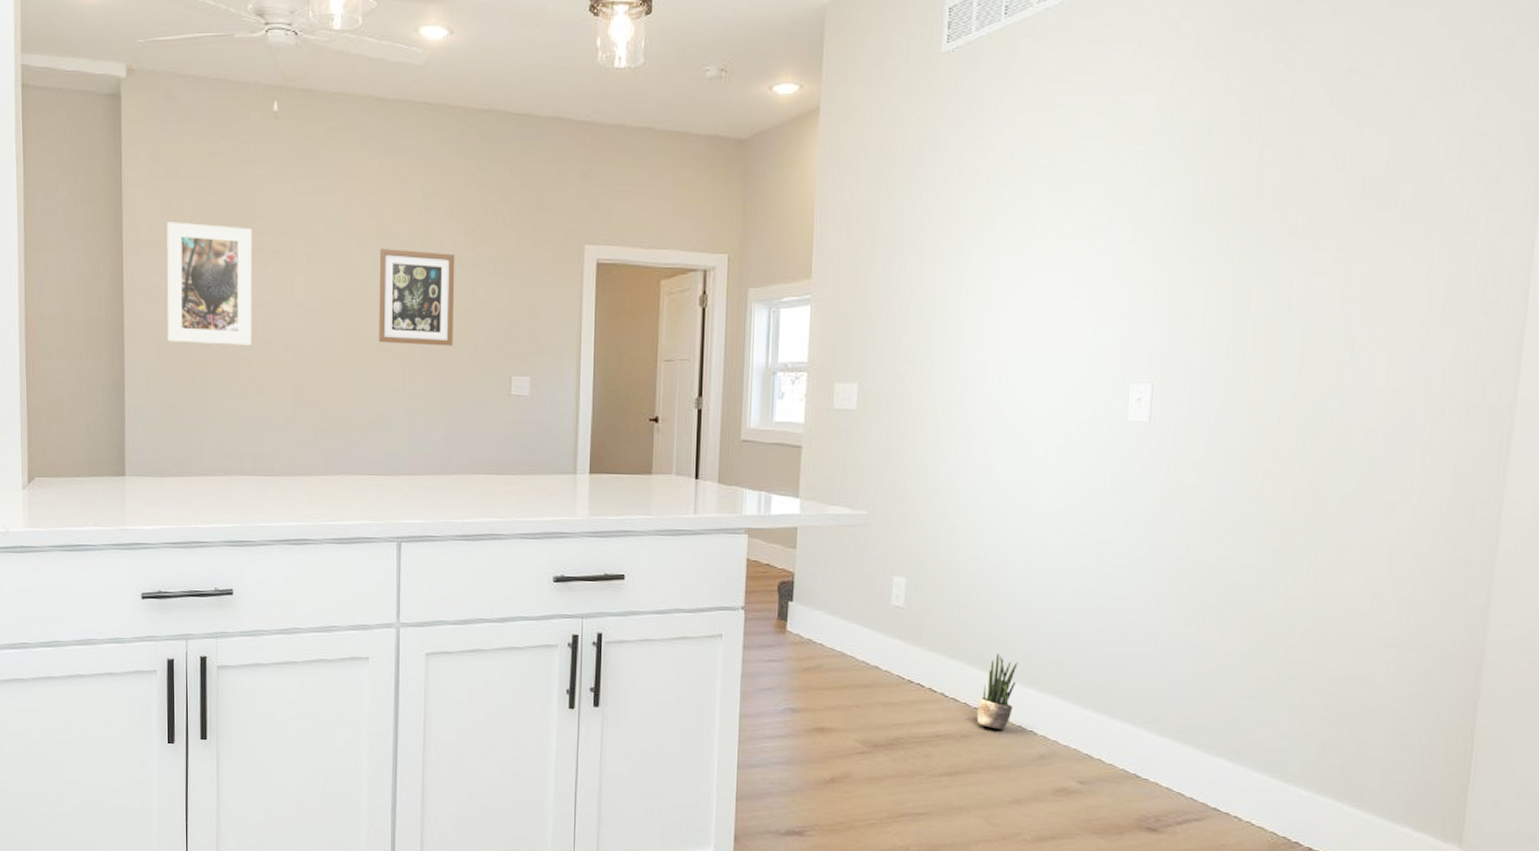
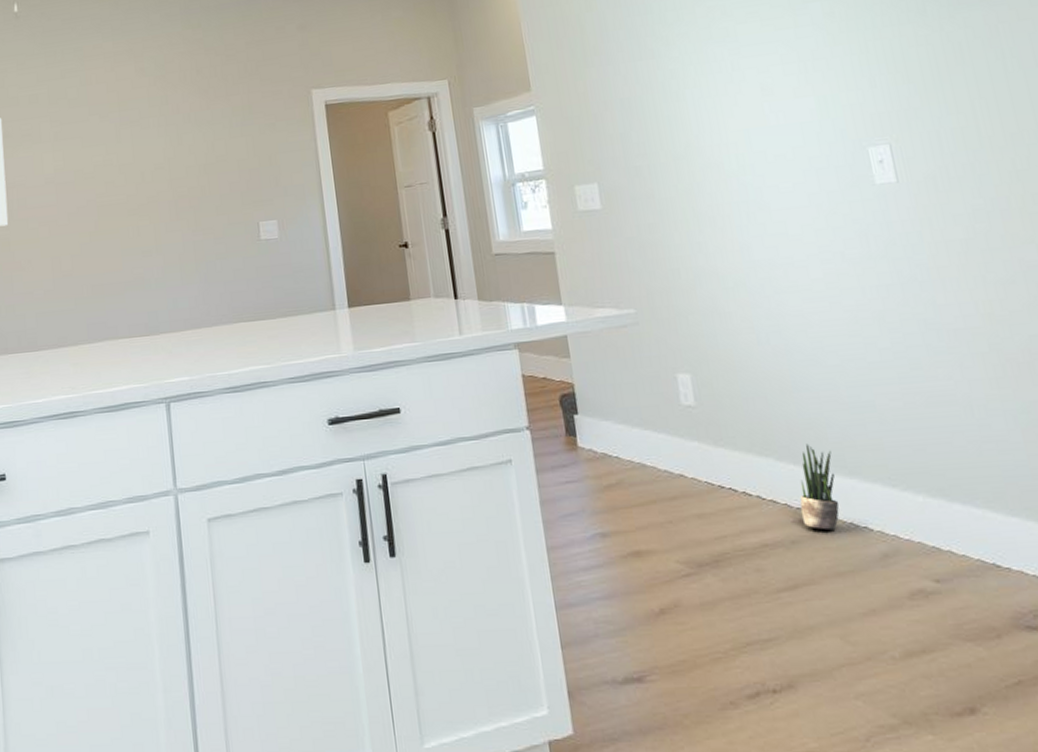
wall art: present [379,249,455,346] -> none [121,115,199,207]

